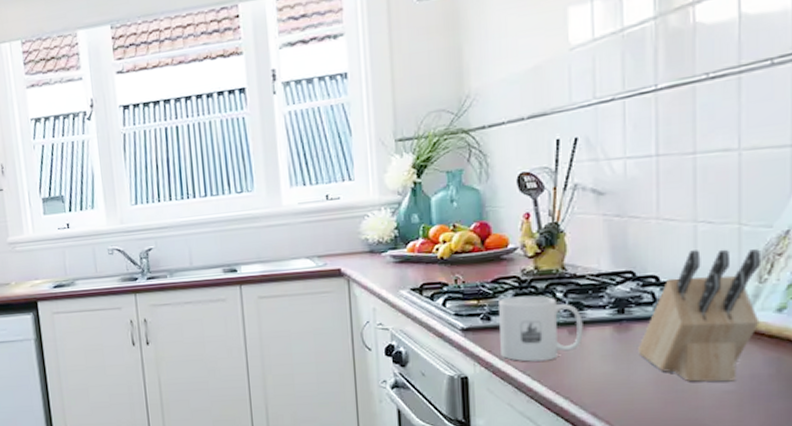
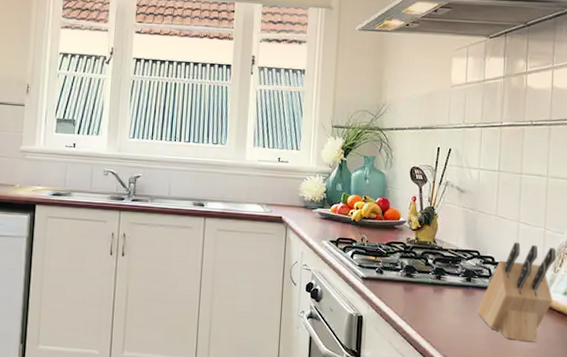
mug: present [499,295,583,362] -> none [387,258,444,311]

